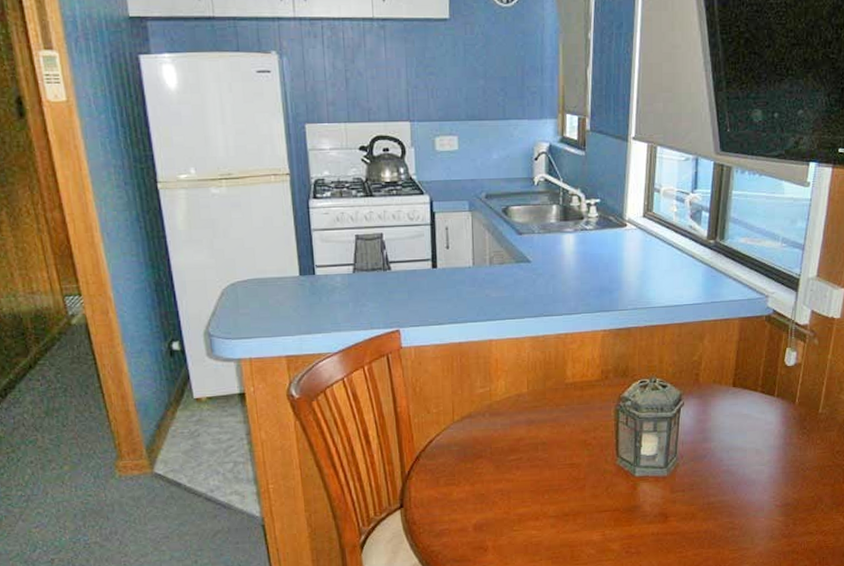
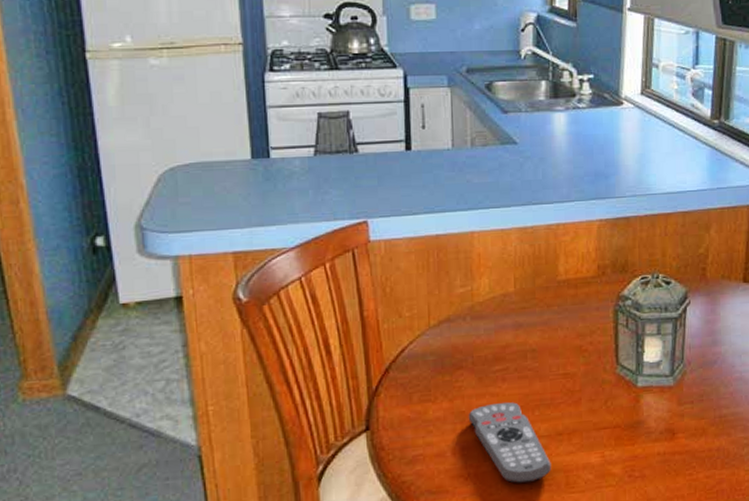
remote control: none [487,486,559,556] -> present [468,402,552,484]

